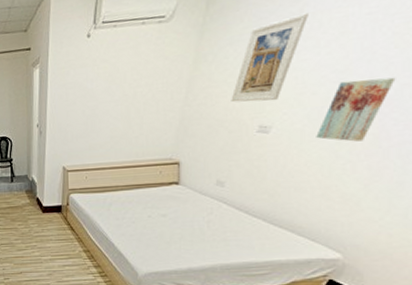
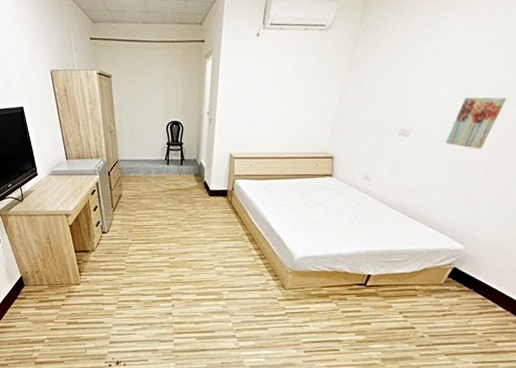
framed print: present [231,12,308,103] -> none [378,36,442,109]

